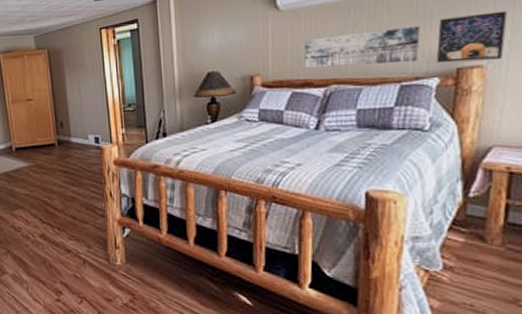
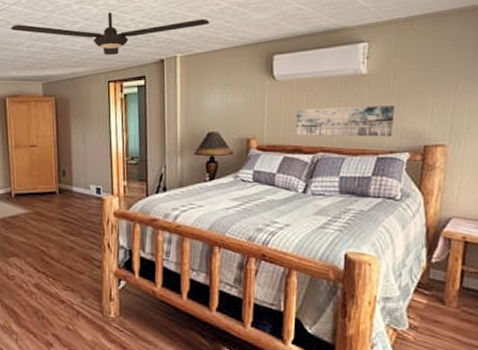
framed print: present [436,11,507,63] -> none [407,98,465,140]

